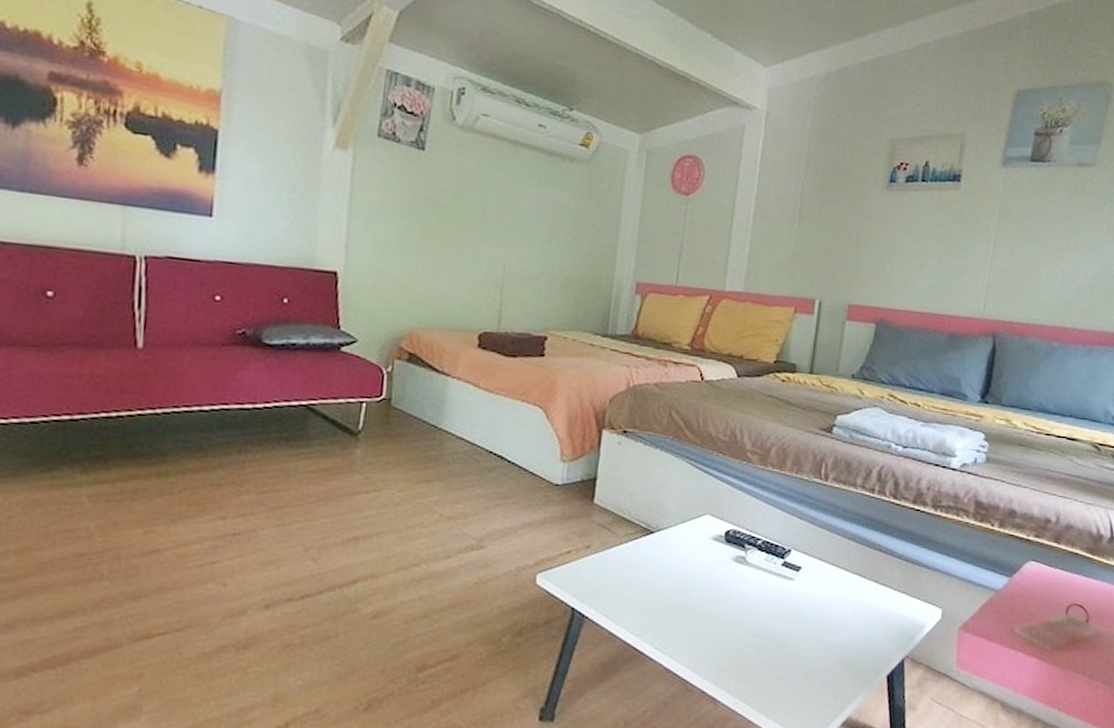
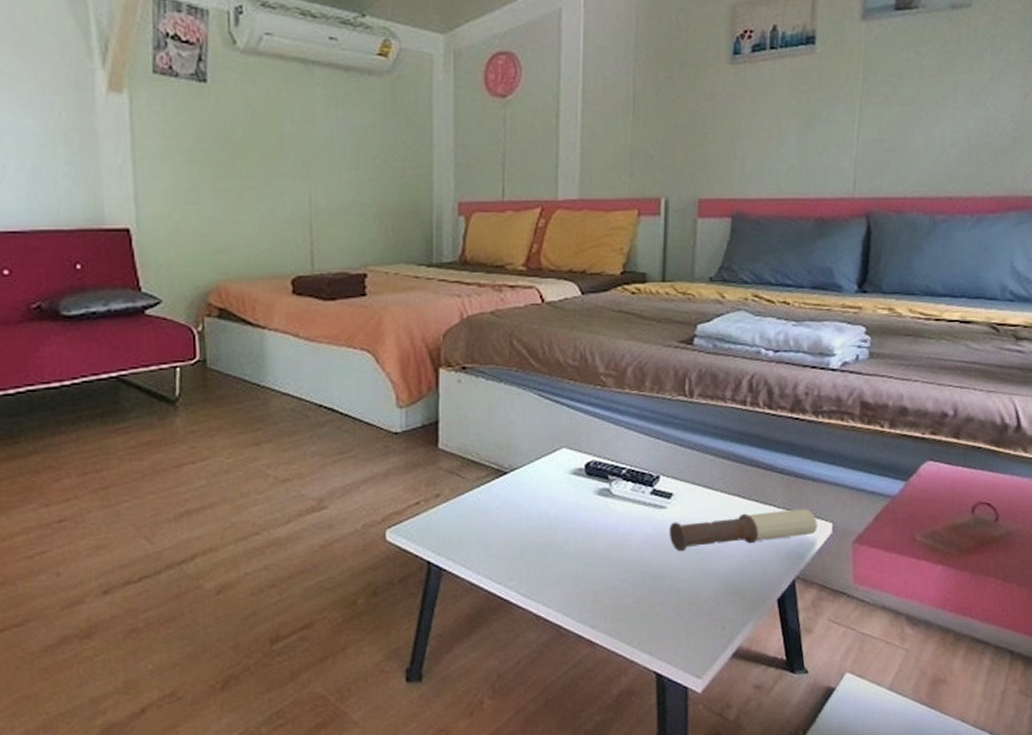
candle: none [794,592,929,622] -> present [669,508,818,552]

